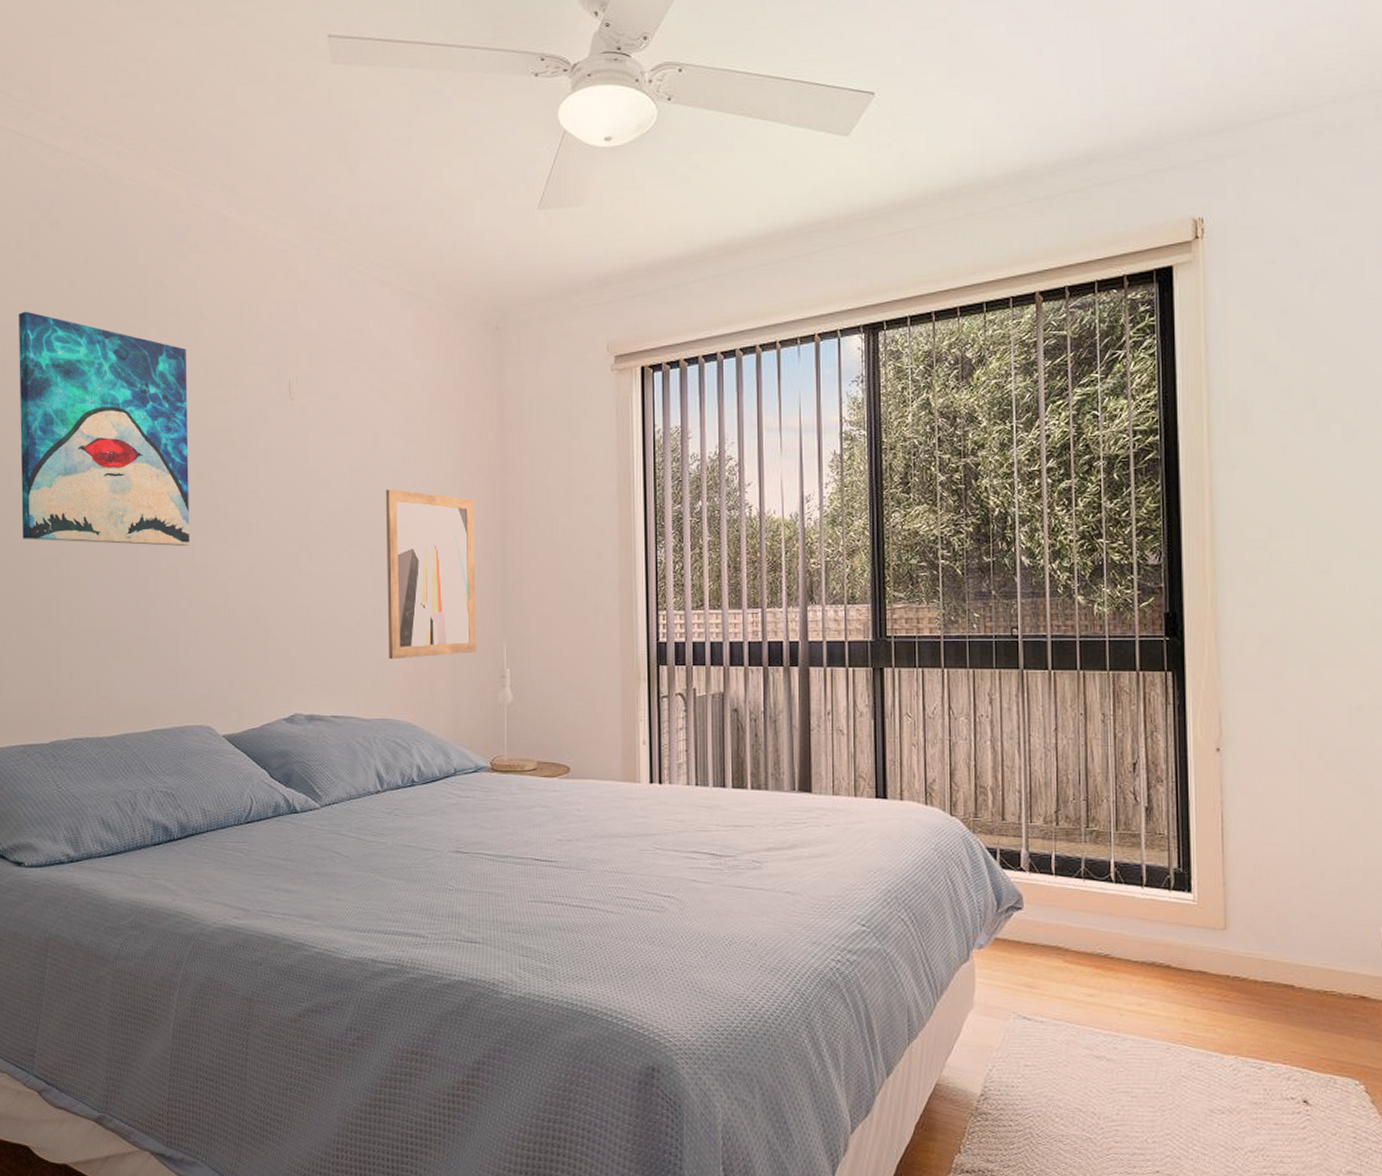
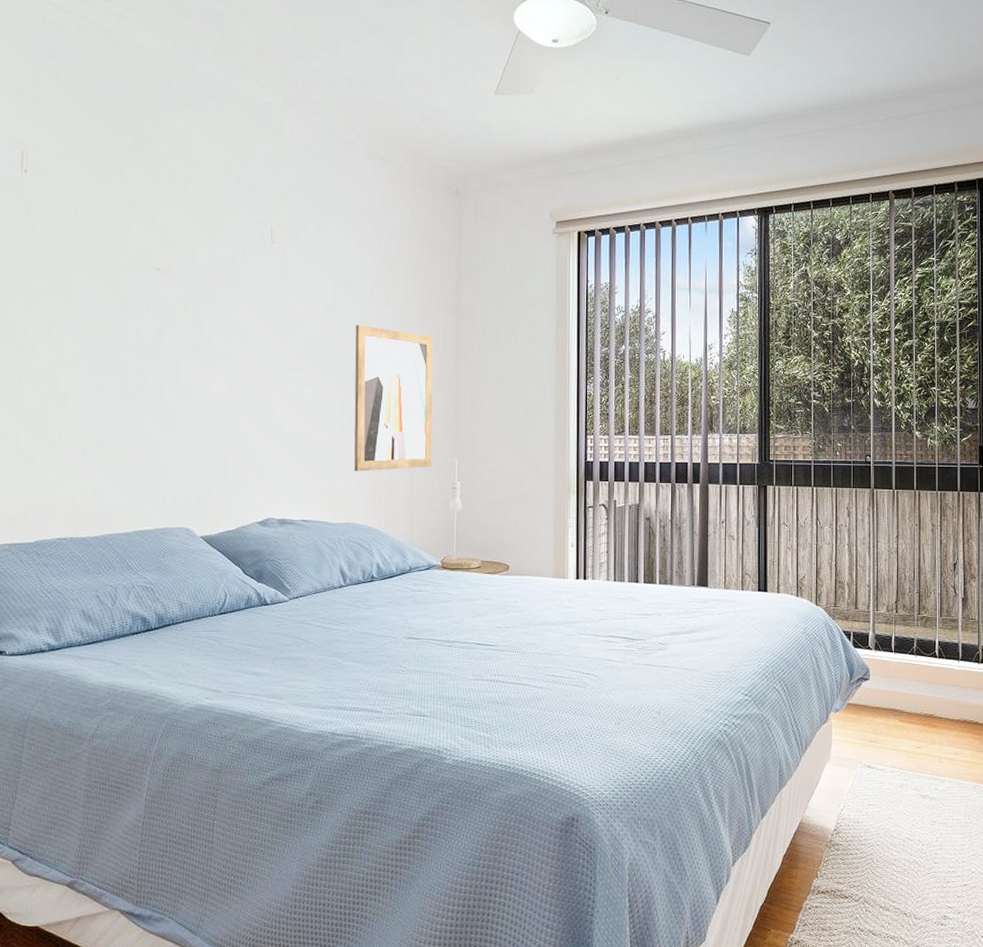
wall art: present [19,311,190,546] -> none [13,150,178,367]

